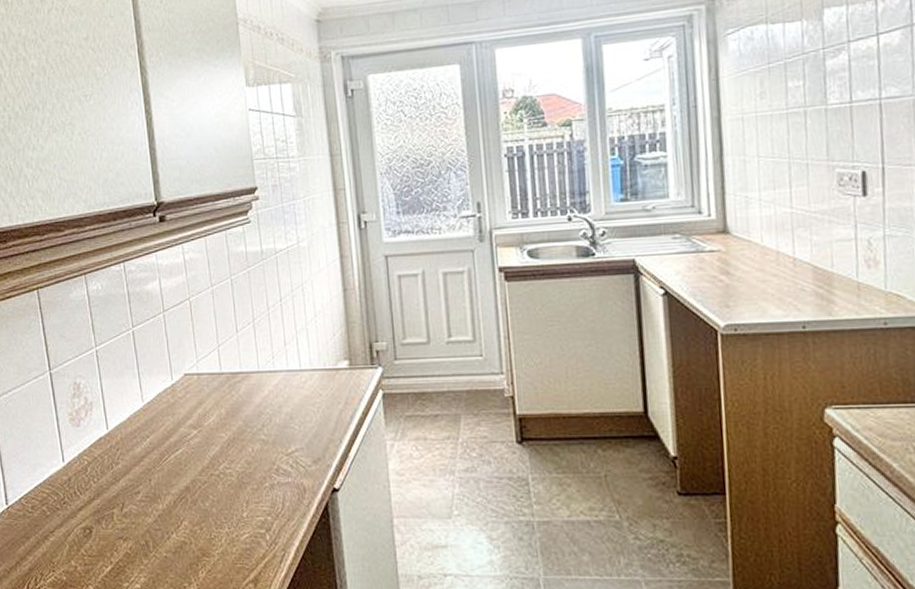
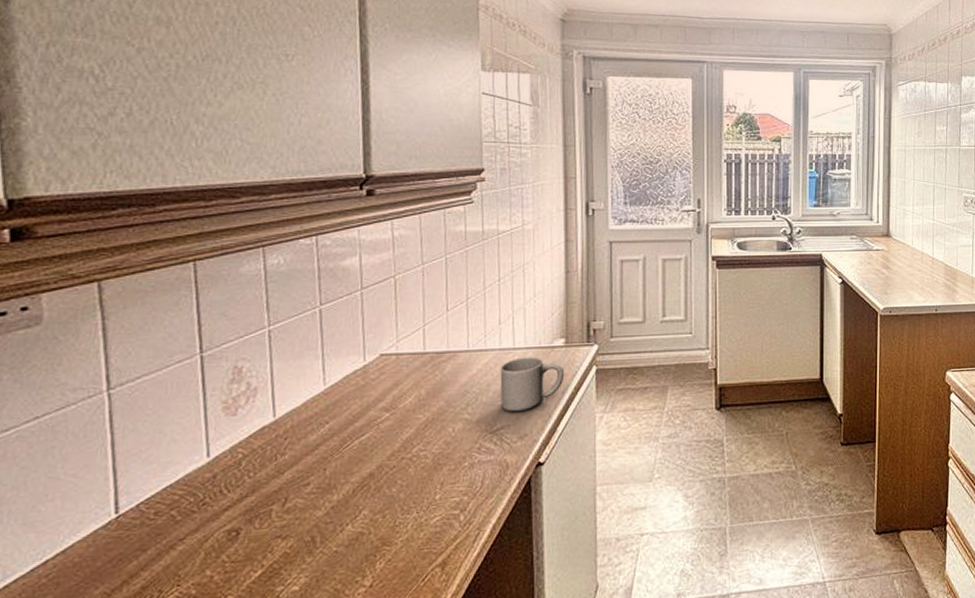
mug: none [289,379,352,436] -> present [500,357,565,413]

